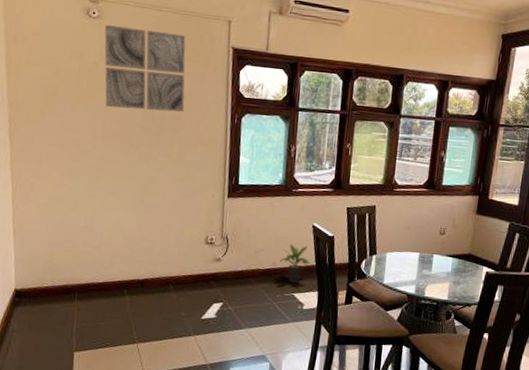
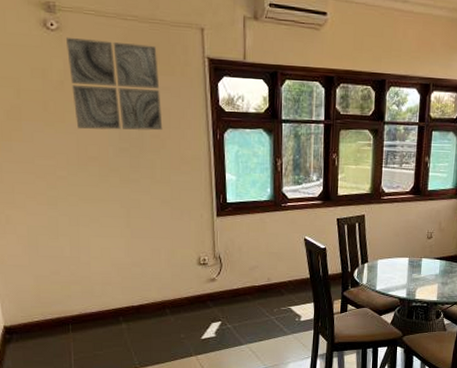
potted plant: present [280,244,311,284] -> none [275,259,305,298]

